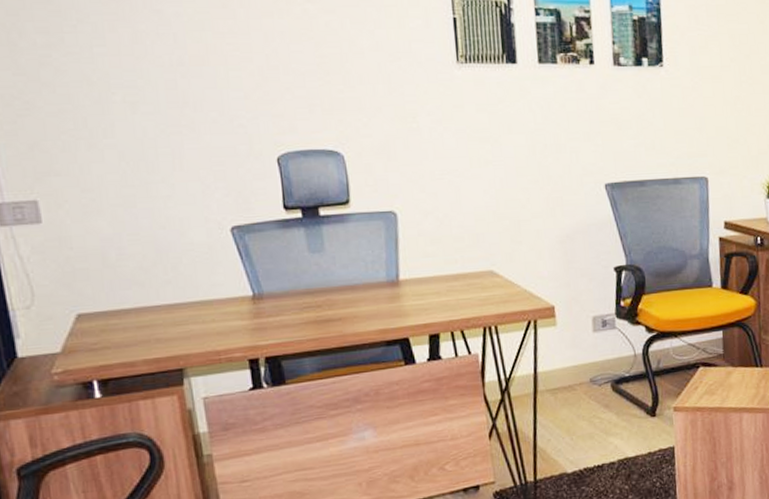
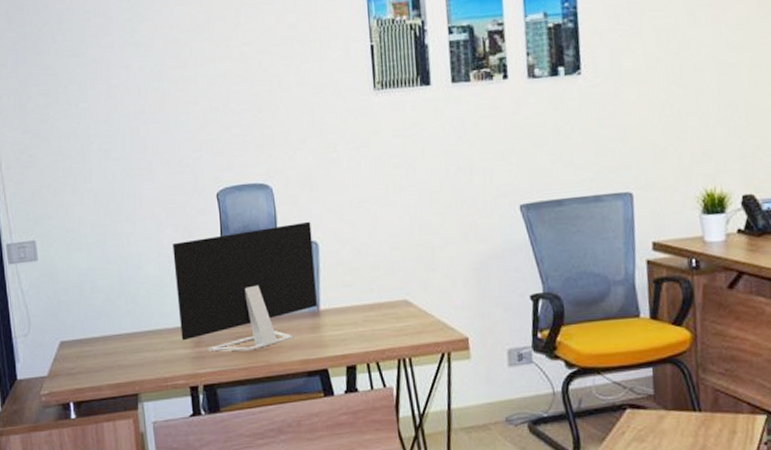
monitor: none [223,191,396,323] -> present [172,221,317,352]

